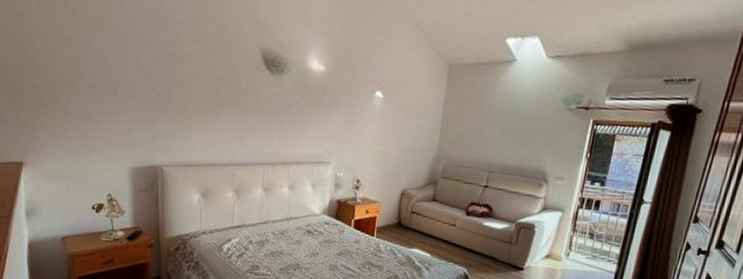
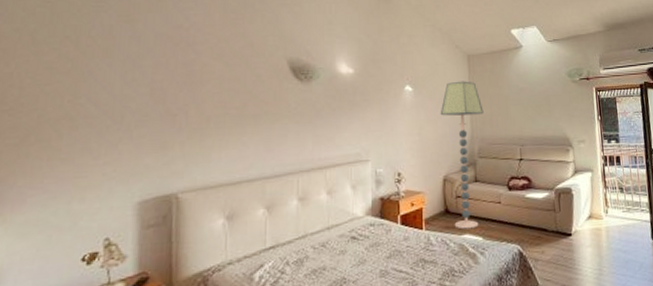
floor lamp: none [404,92,456,245] -> present [440,81,484,230]

